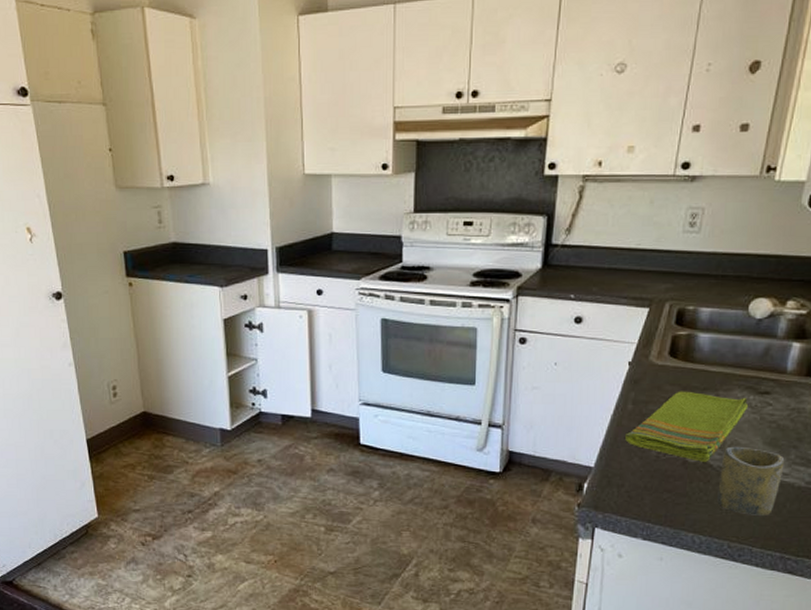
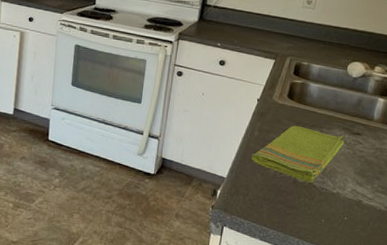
cup: present [717,446,785,517] -> none [318,172,370,231]

